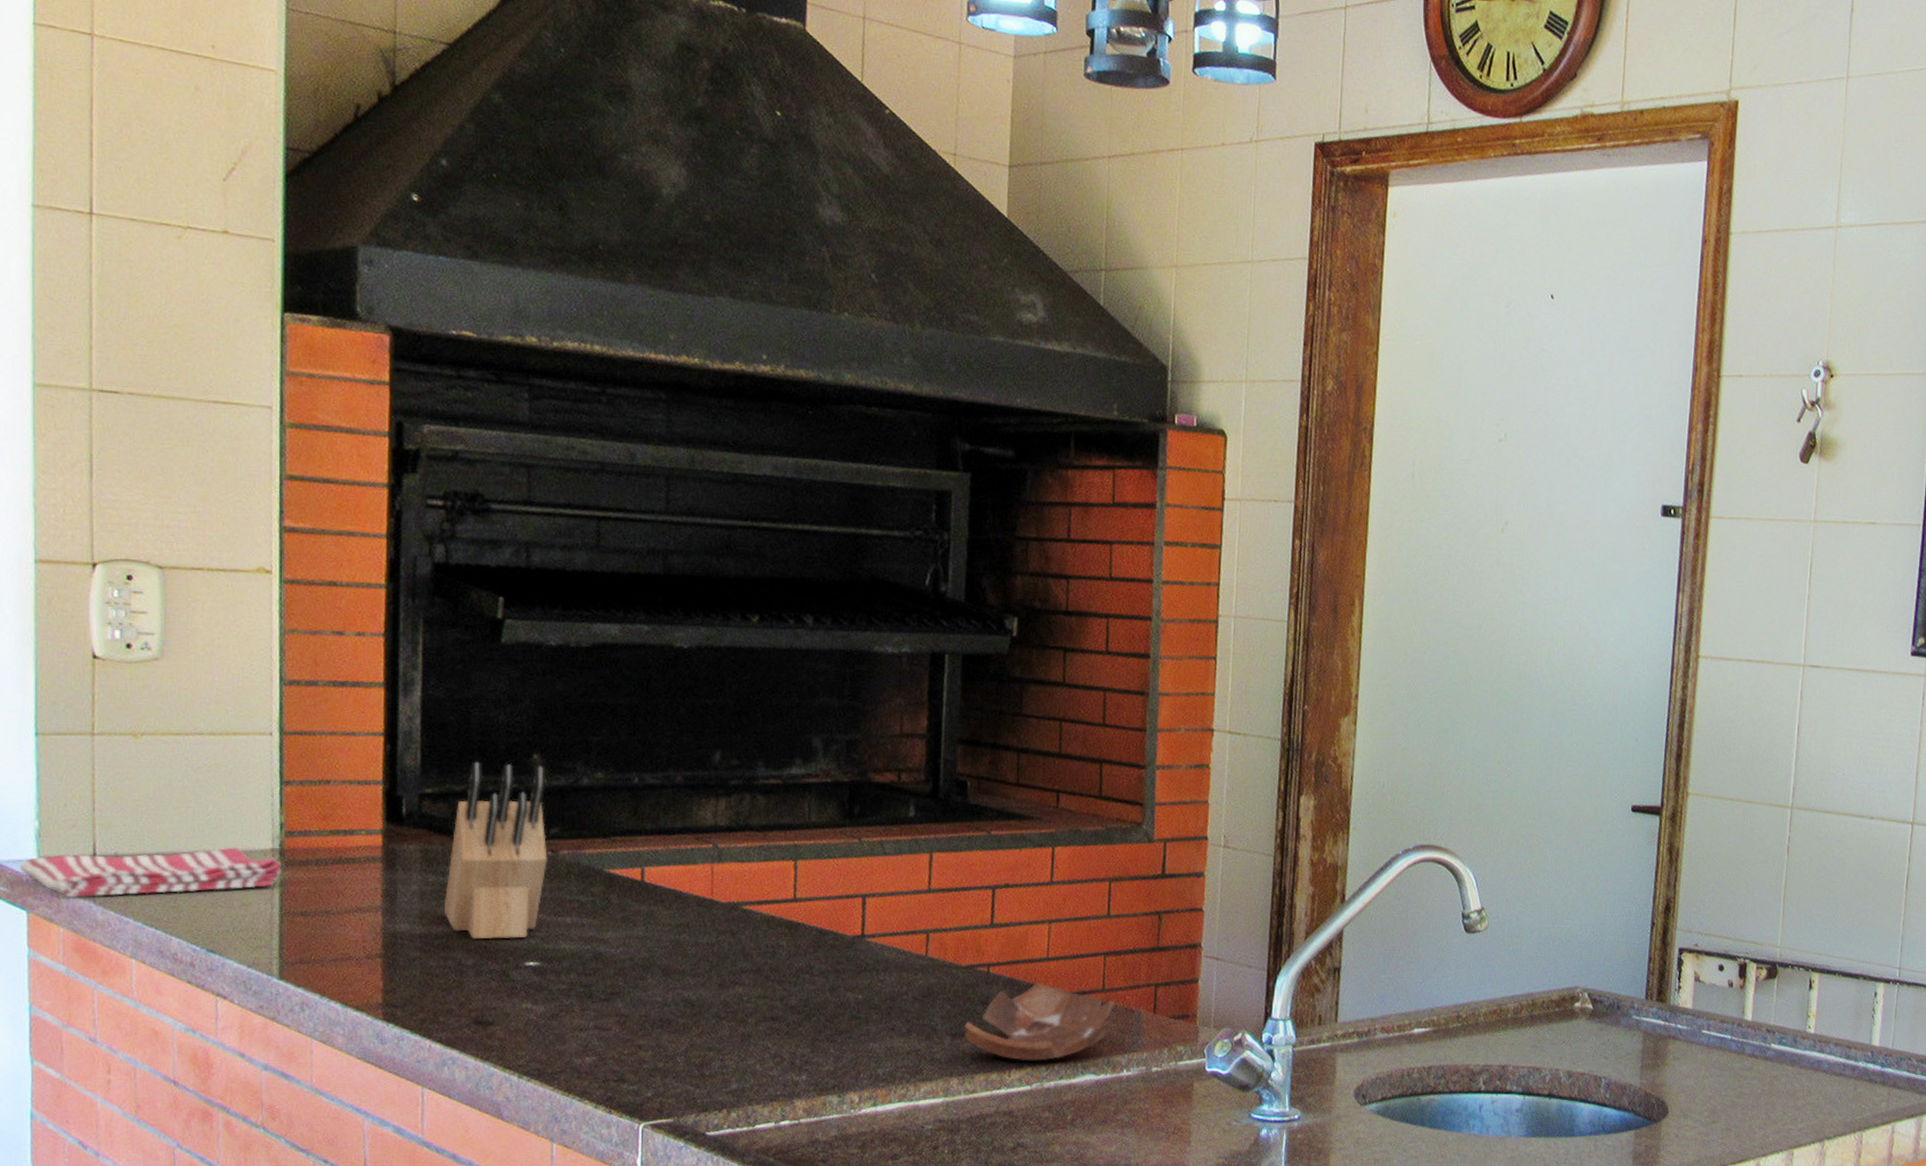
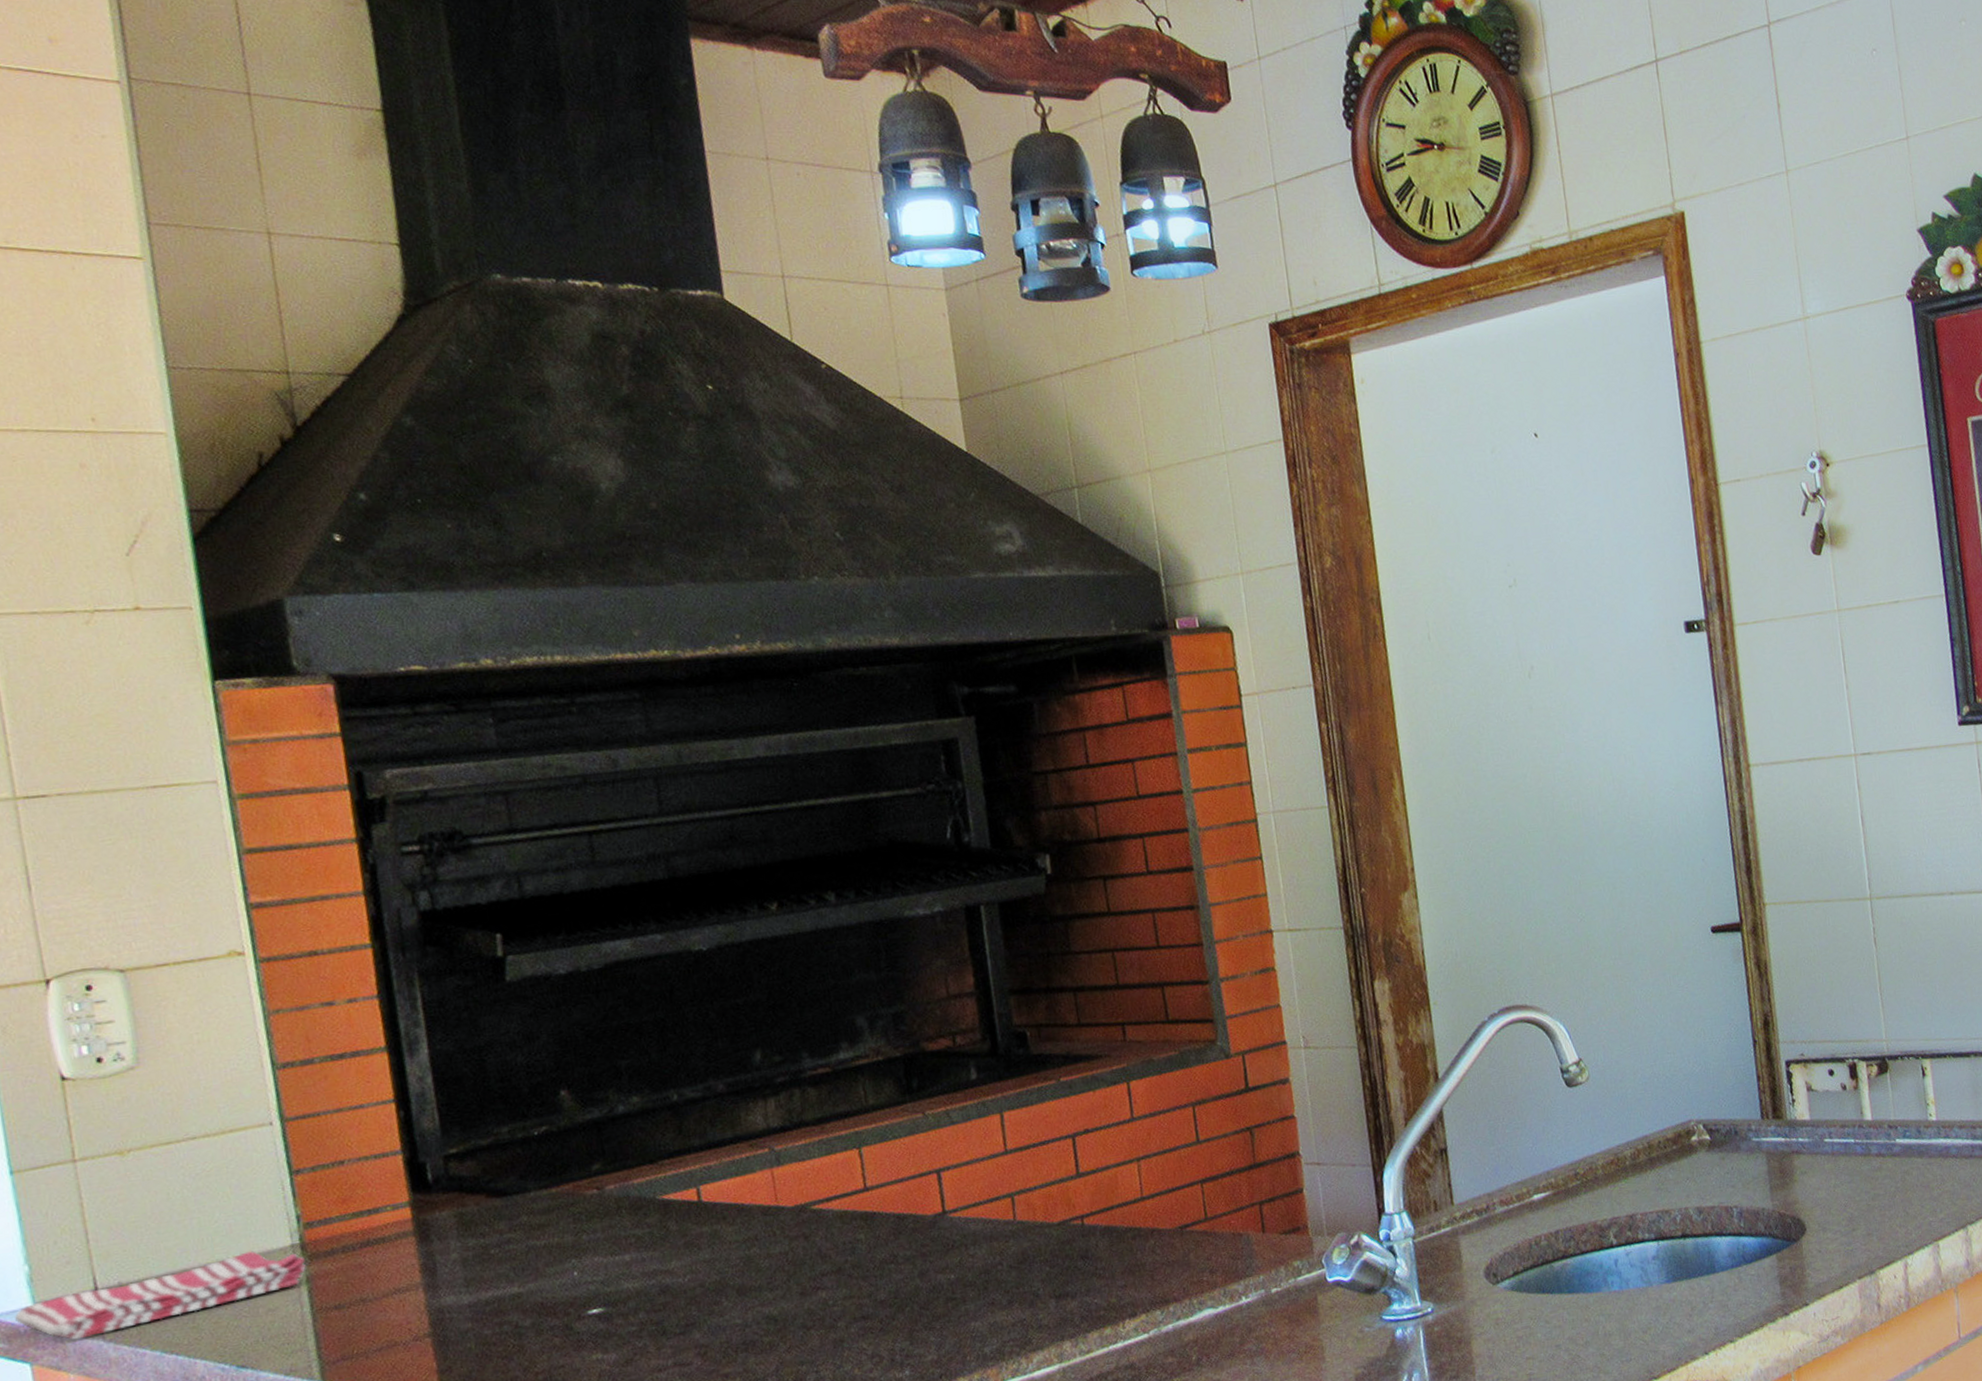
knife block: present [443,761,548,940] -> none [486,1101,595,1298]
pottery: present [964,982,1115,1061] -> none [1067,1224,1223,1311]

